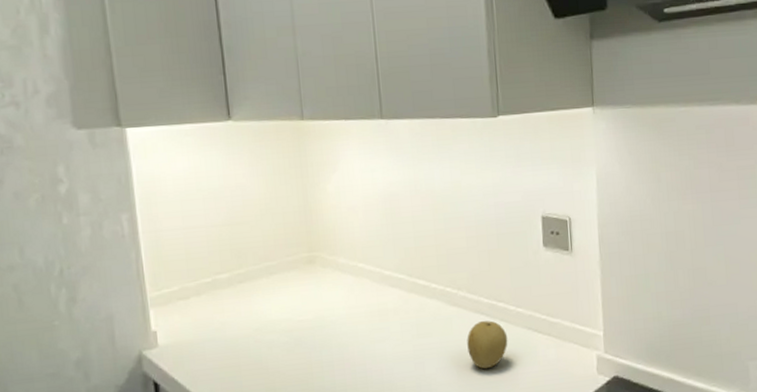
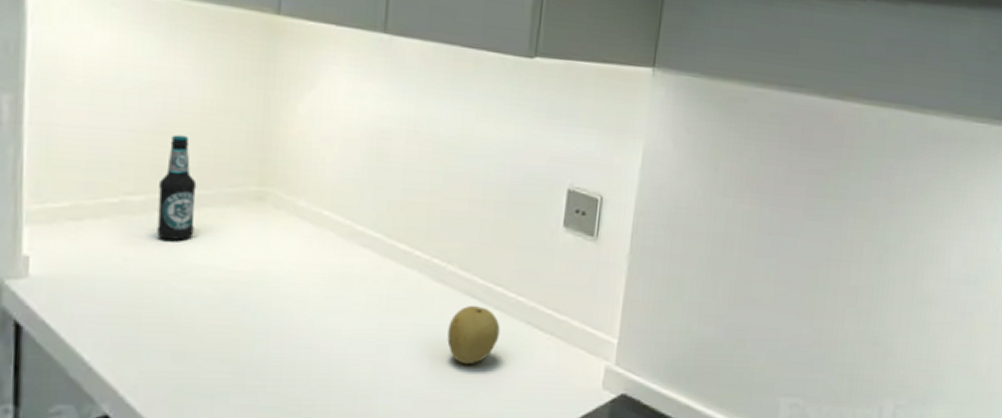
bottle: none [238,223,268,304] -> present [157,134,197,241]

